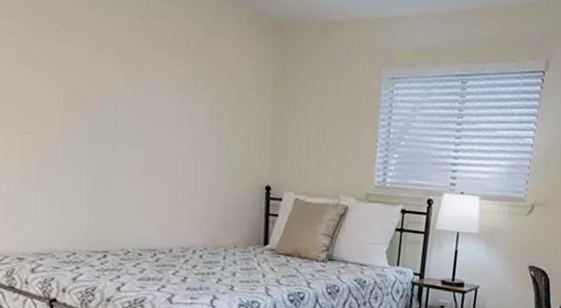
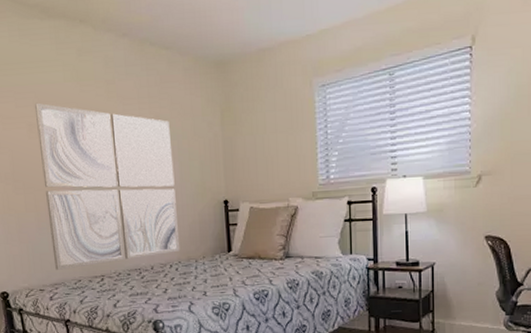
wall art: none [29,19,210,238] -> present [34,102,180,270]

